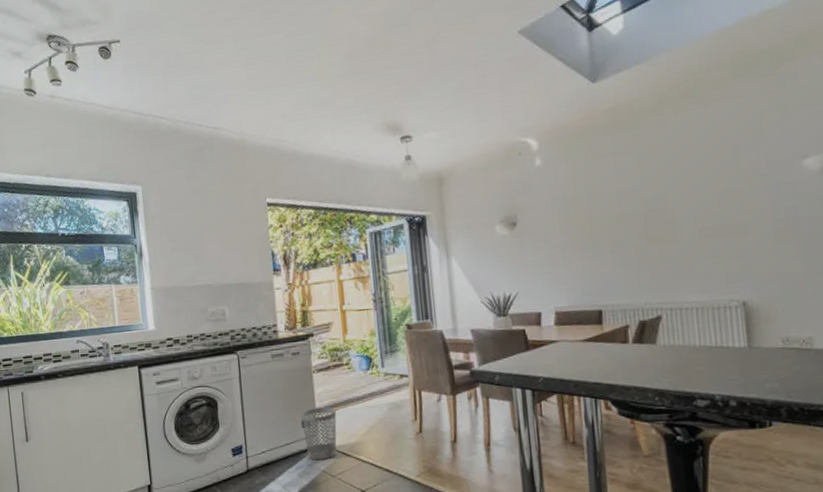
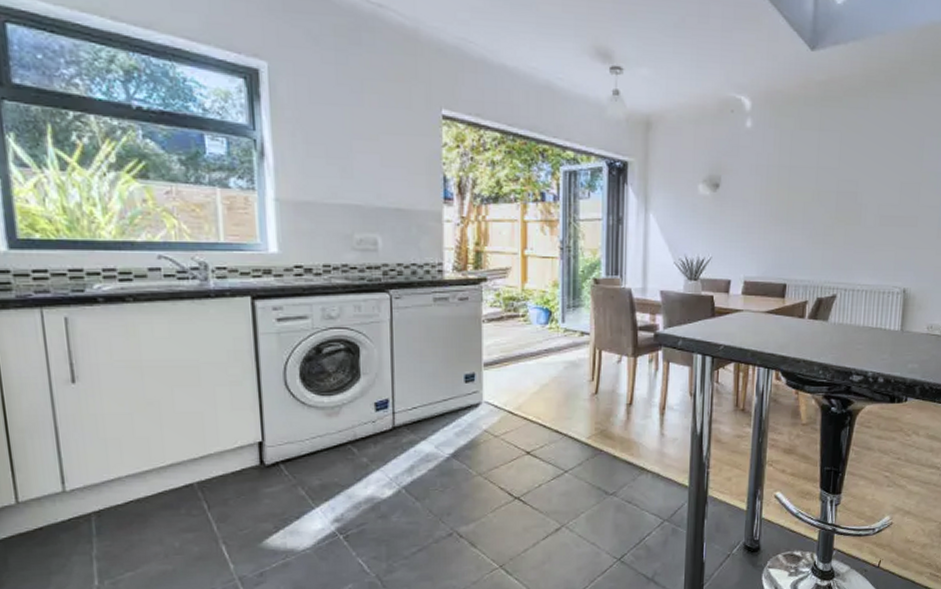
wastebasket: present [300,407,337,461] -> none [464,361,506,419]

